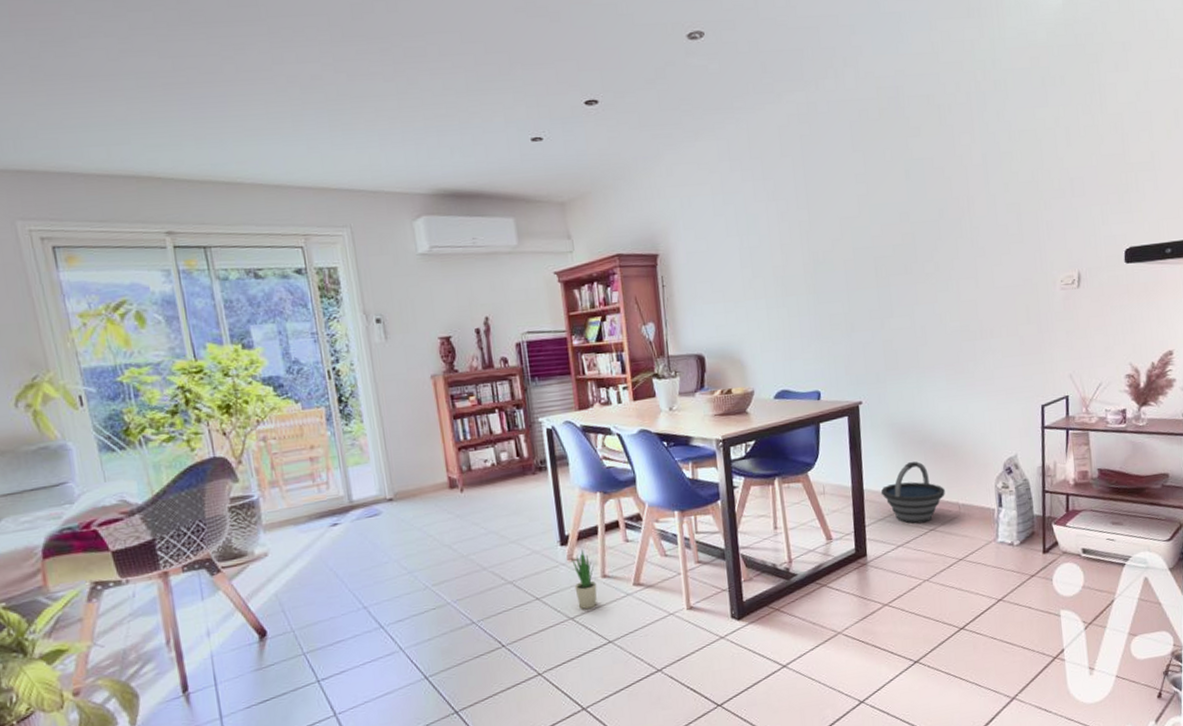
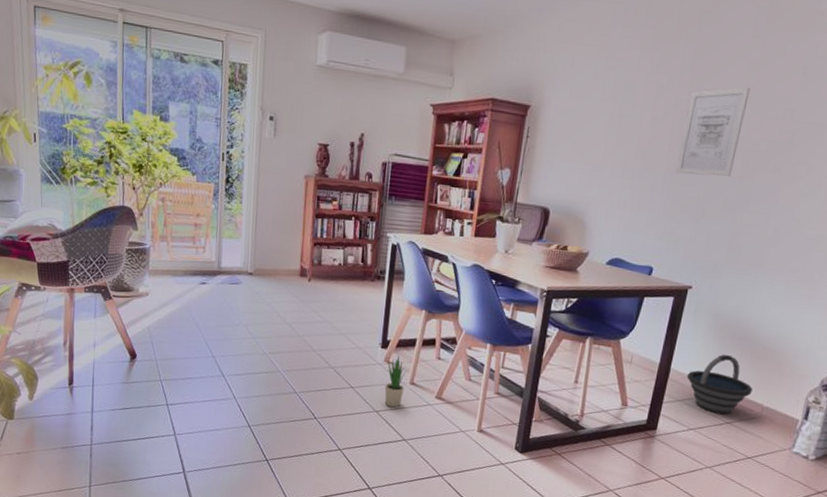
wall art: none [811,198,869,294] -> present [675,87,750,177]

